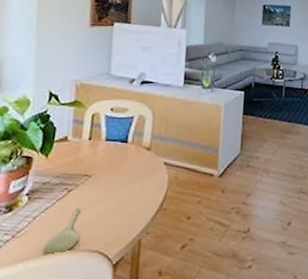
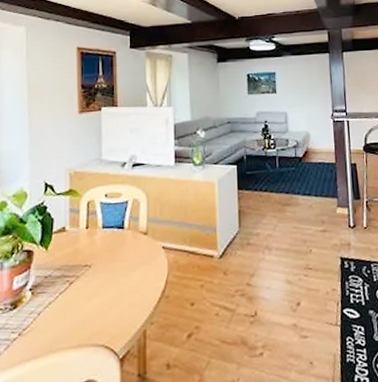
spoon: present [43,208,81,255] -> none [50,300,83,352]

